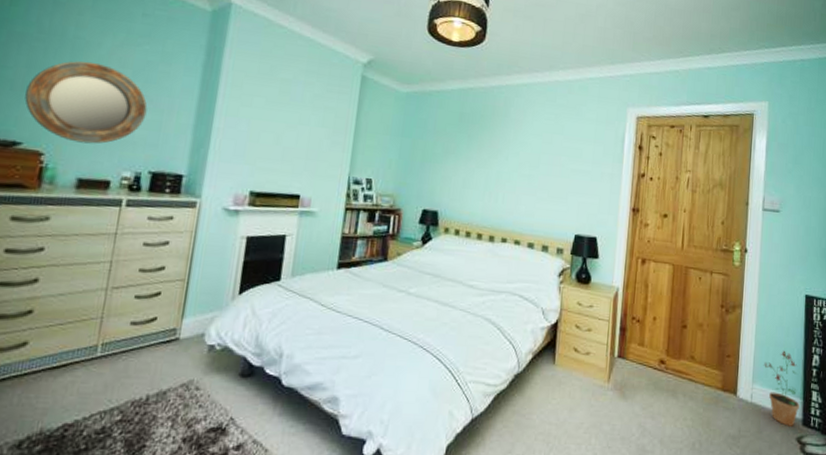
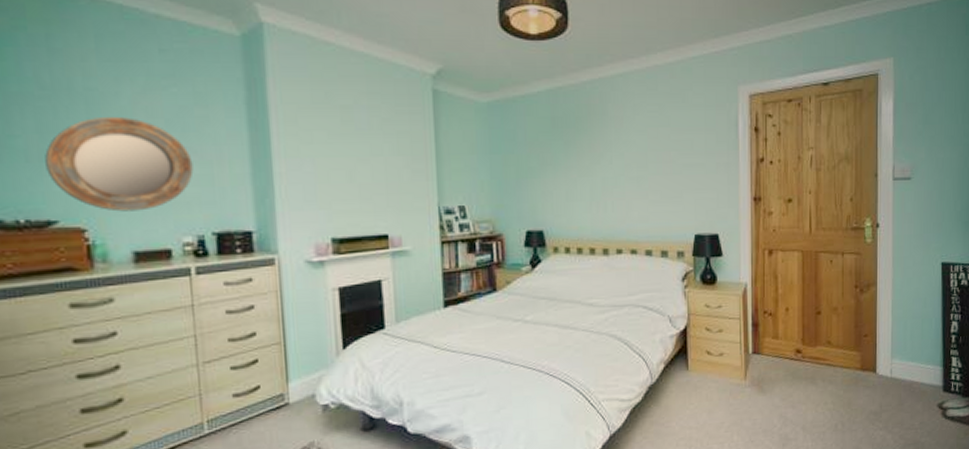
potted plant: present [764,350,800,427] -> none [902,321,940,395]

